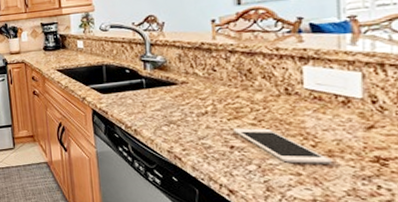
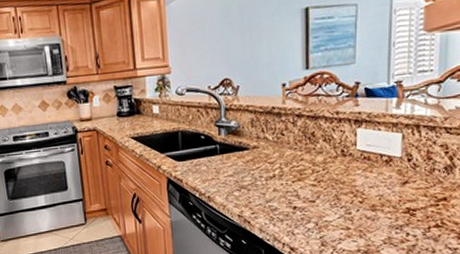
cell phone: present [233,128,331,164] -> none [297,188,374,219]

